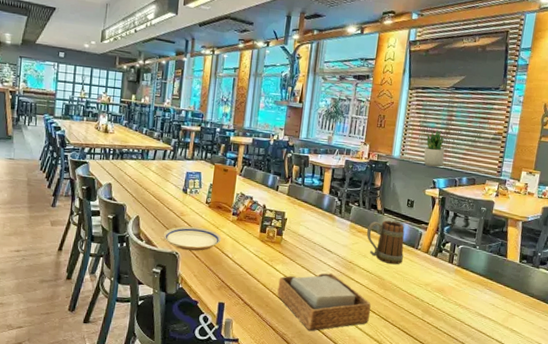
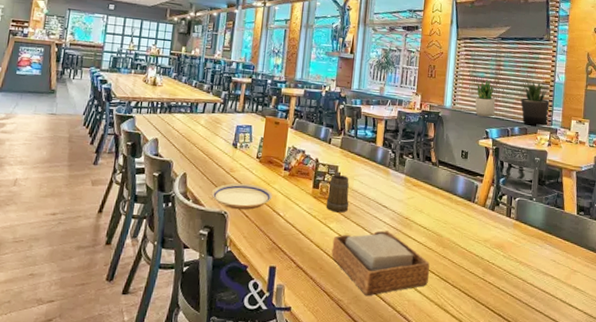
beer mug: none [272,218,296,256] -> present [326,173,349,213]
beer mug: present [367,220,405,265] -> none [422,173,460,220]
planter: none [470,129,501,177] -> present [520,78,550,127]

